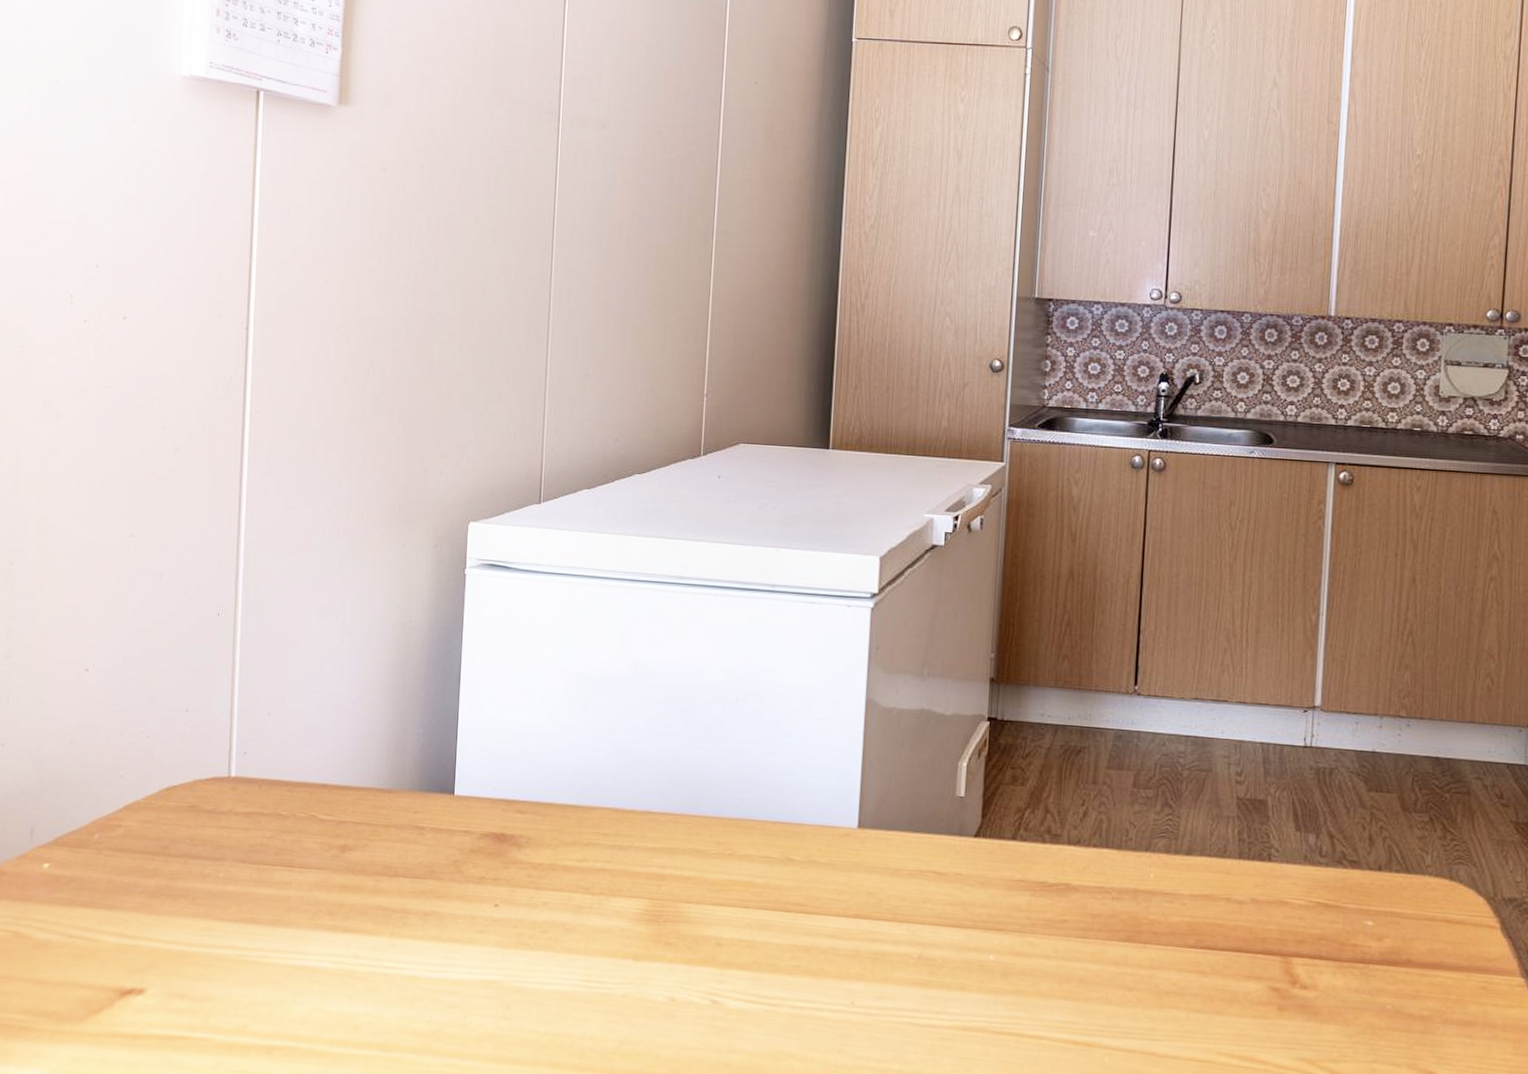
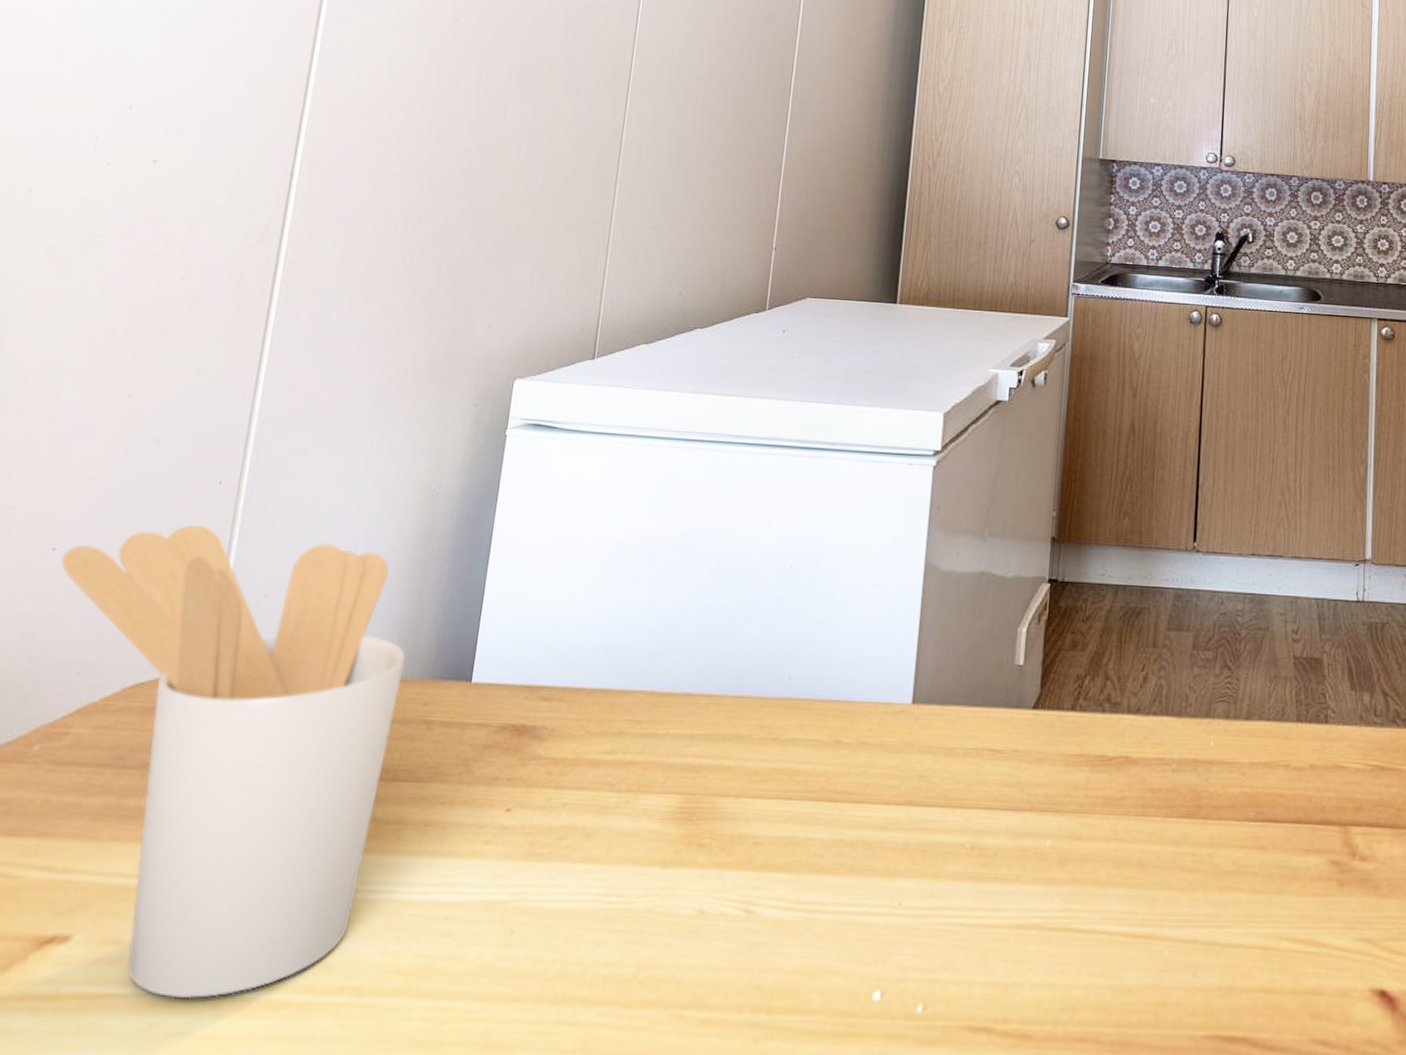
utensil holder: none [95,651,394,1045] -> present [61,524,405,999]

